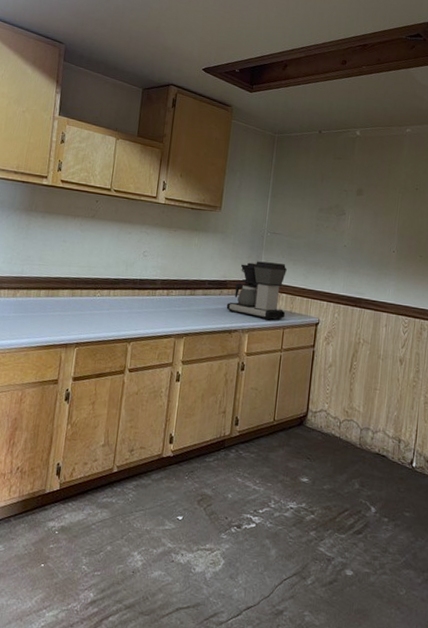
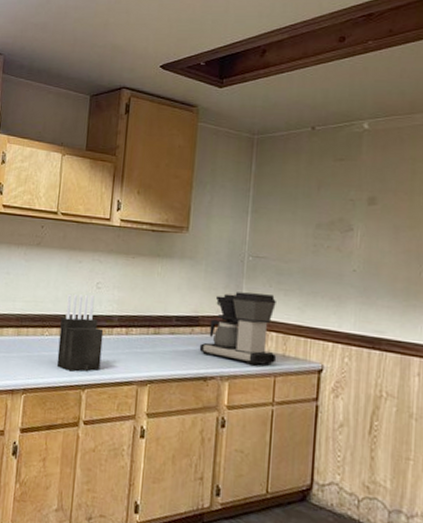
knife block: none [106,260,148,327] -> present [56,293,104,372]

